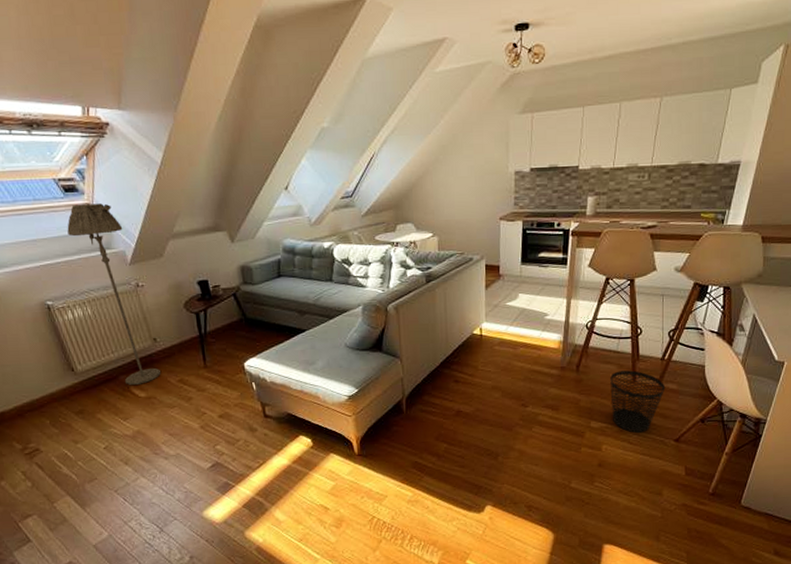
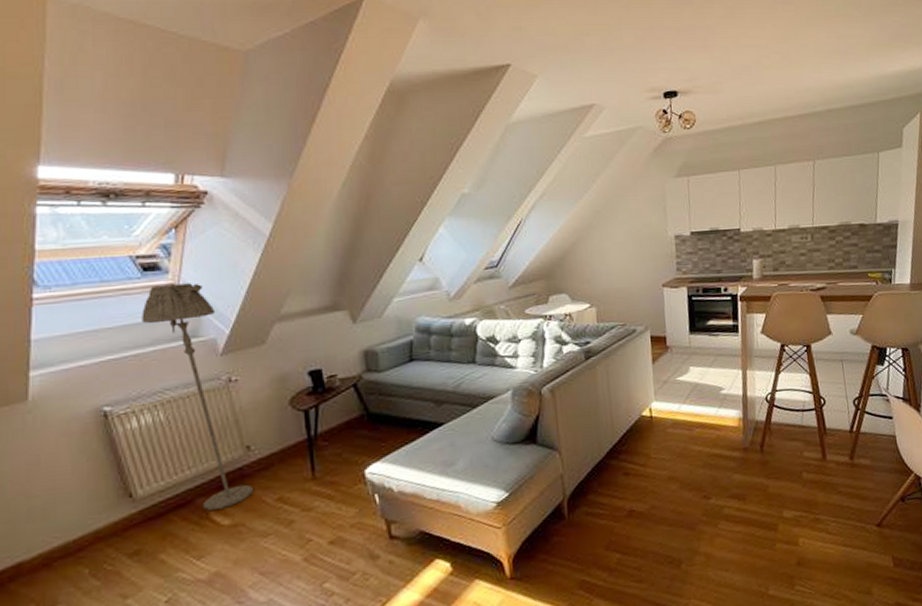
wastebasket: present [610,370,666,433] -> none [798,446,859,520]

